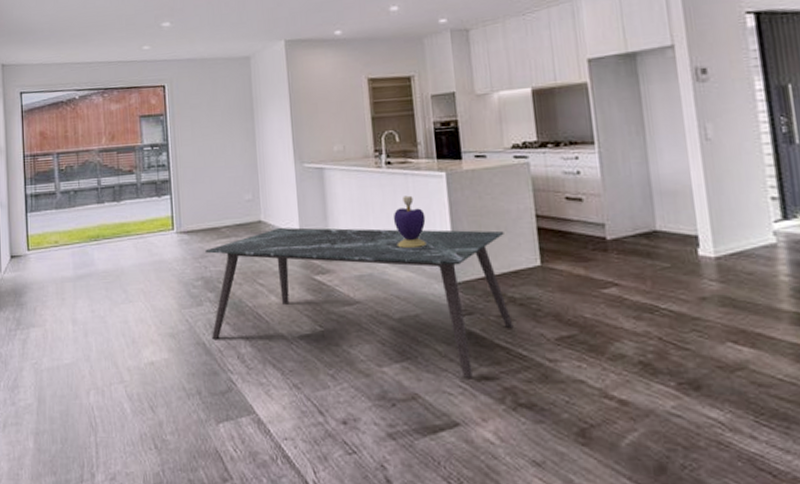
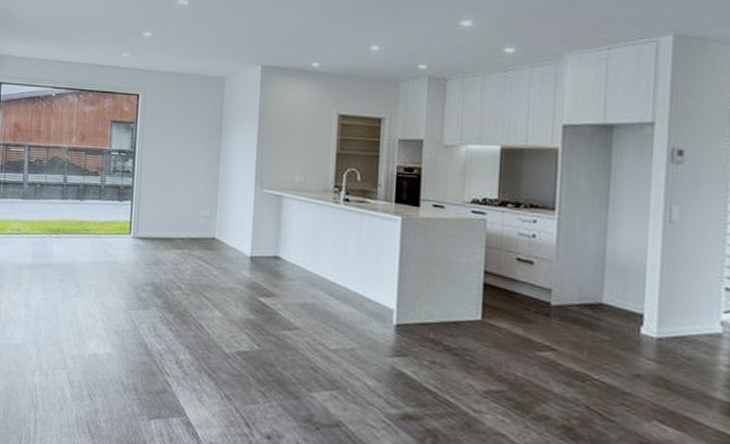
dining table: present [205,227,514,378] -> none [154,247,450,415]
decorative container: present [393,195,426,249] -> none [343,234,375,286]

